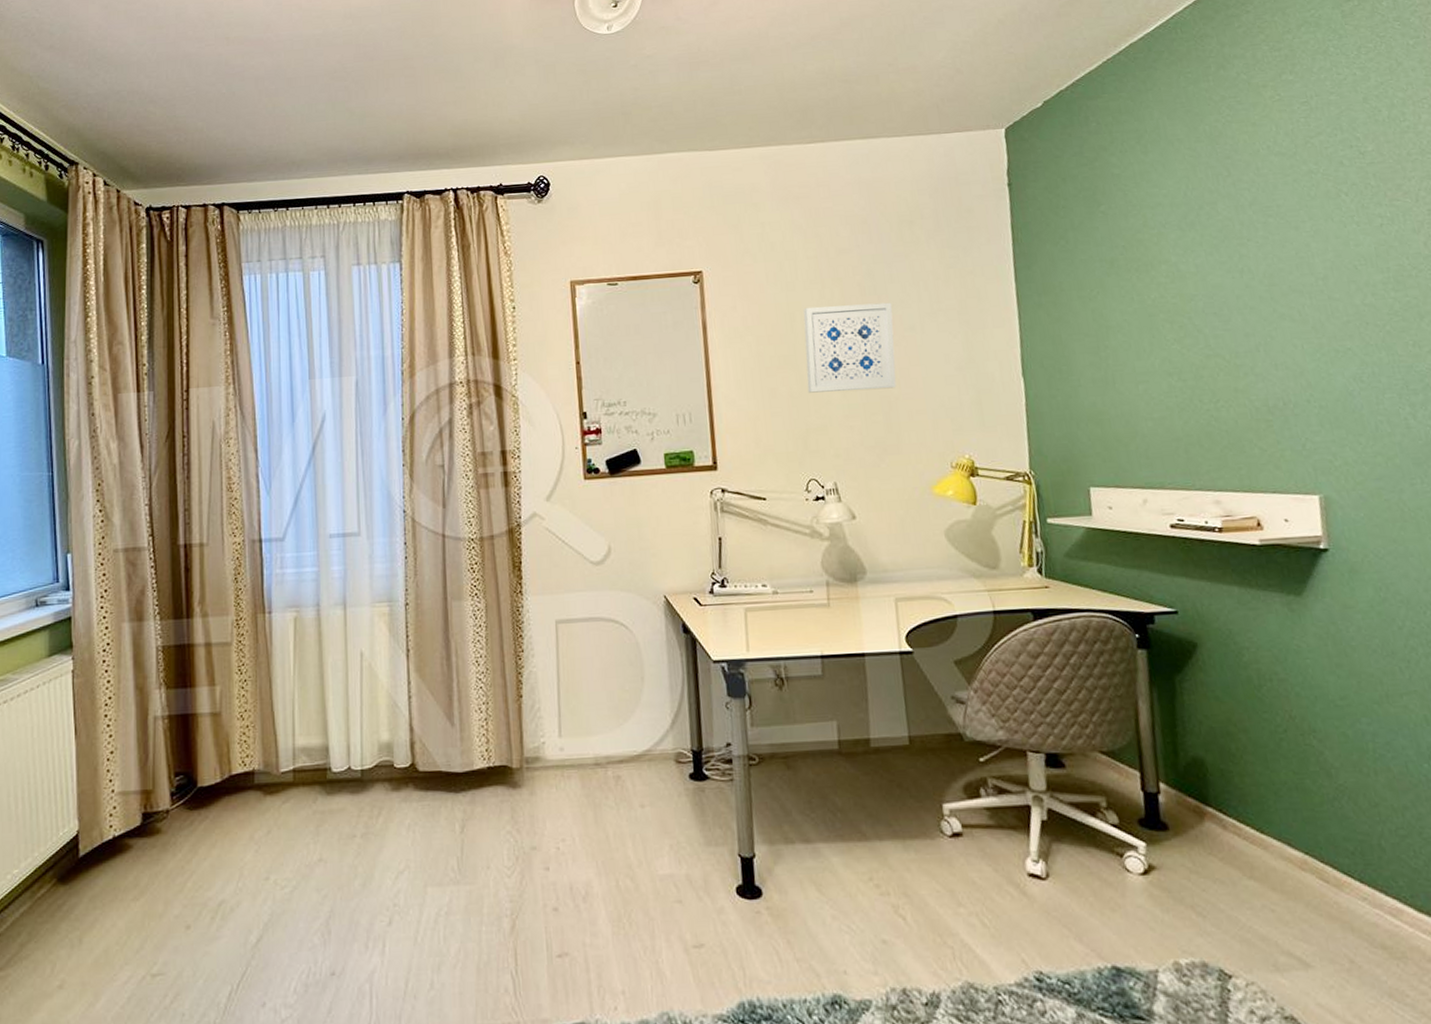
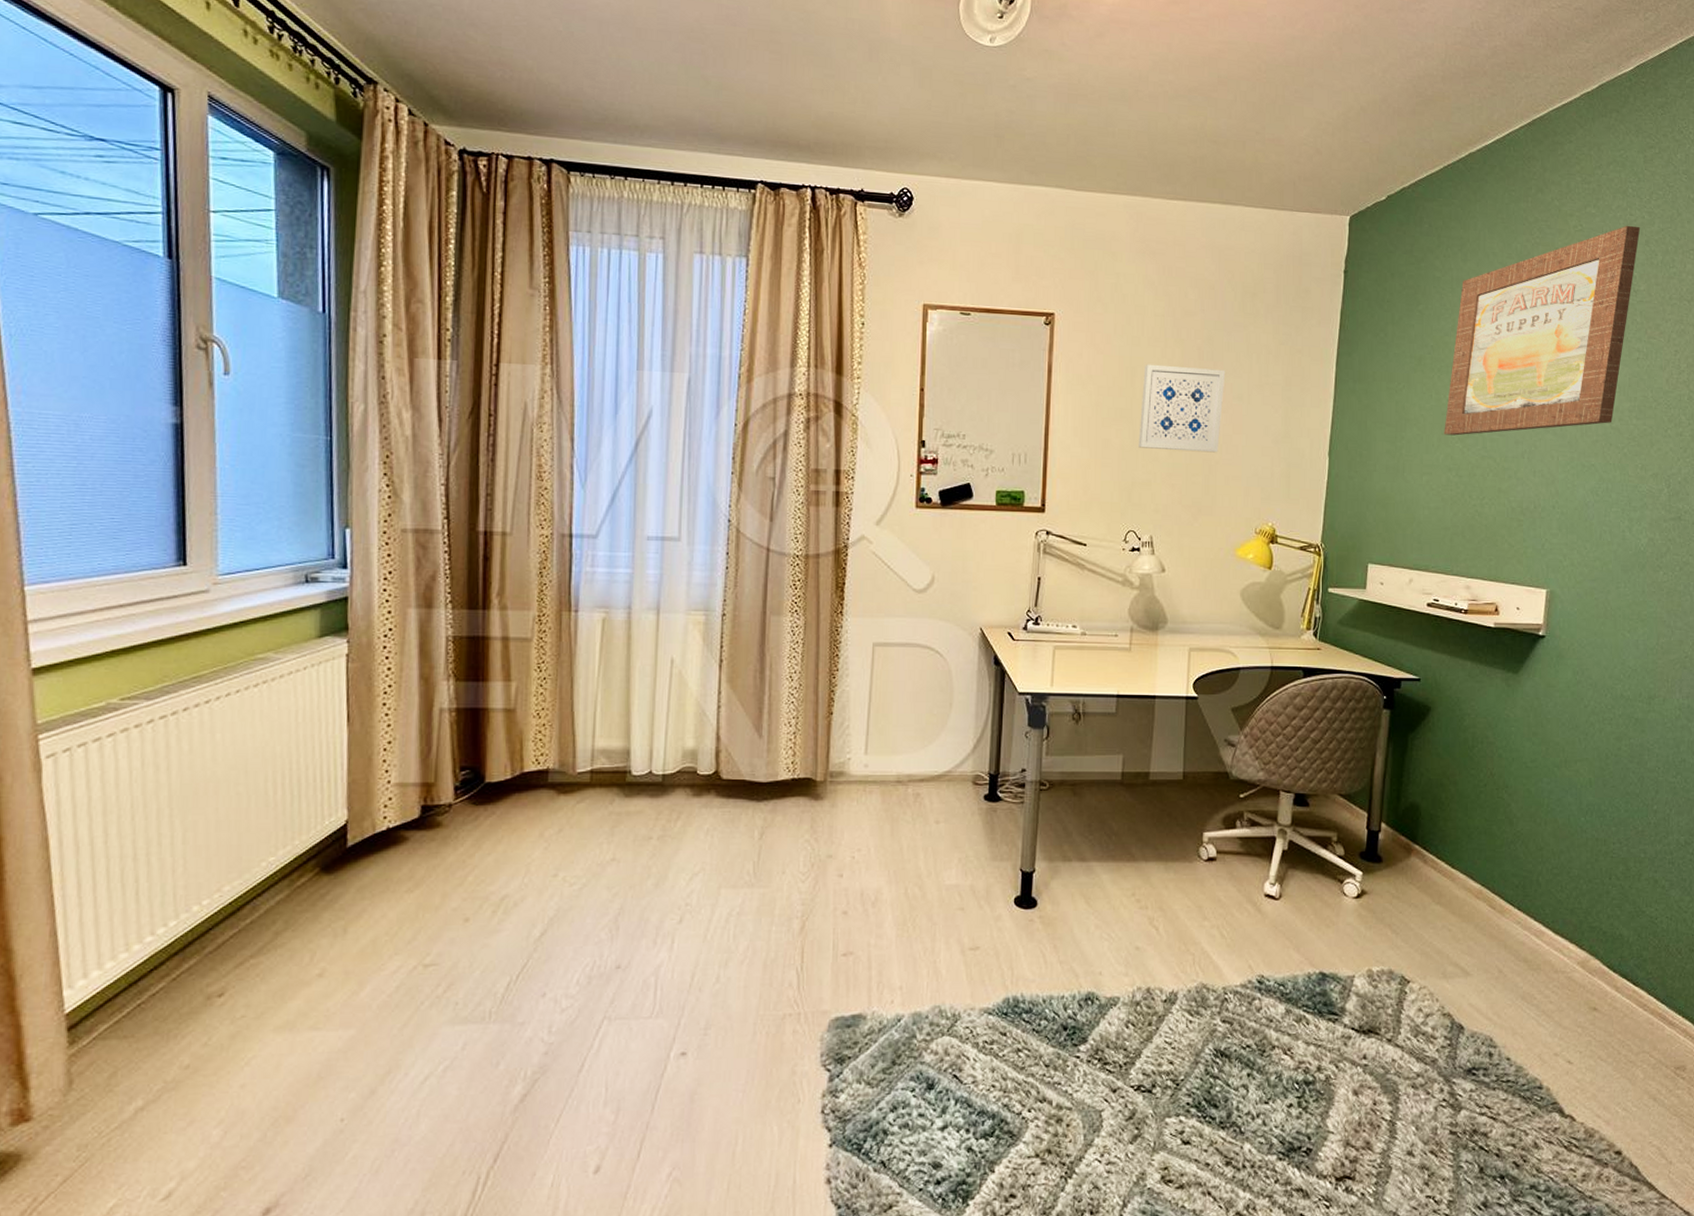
wall art: none [1146,85,1364,338] -> present [1444,225,1641,436]

